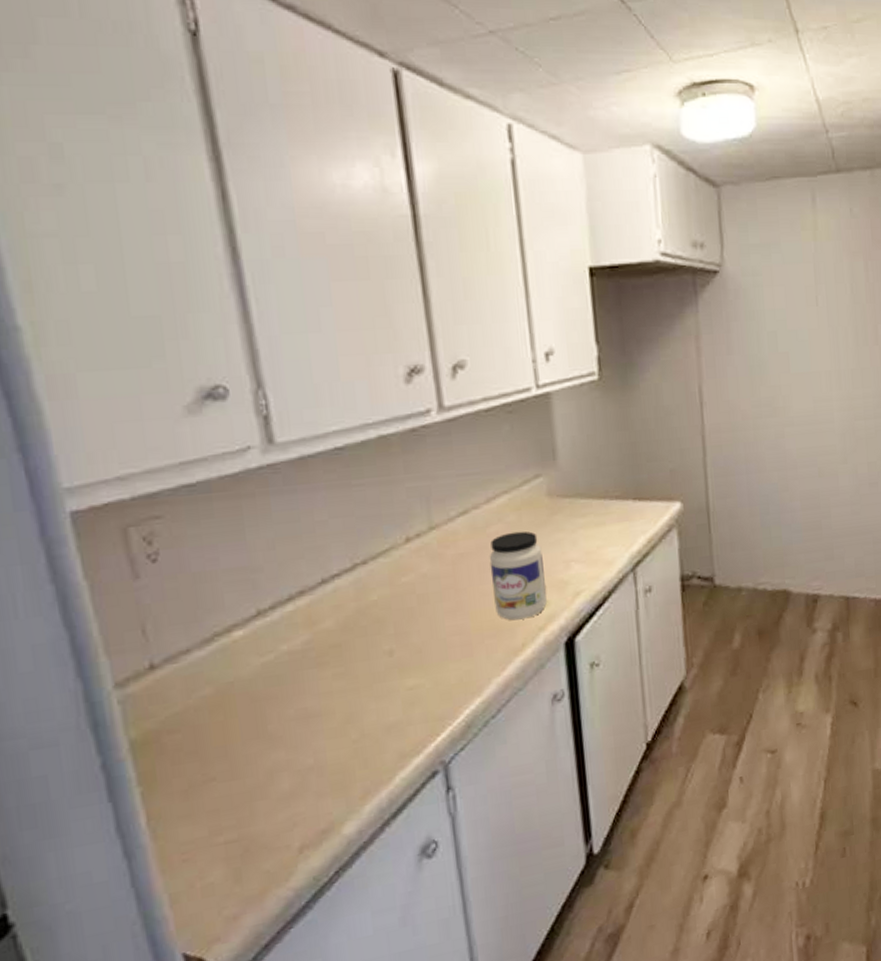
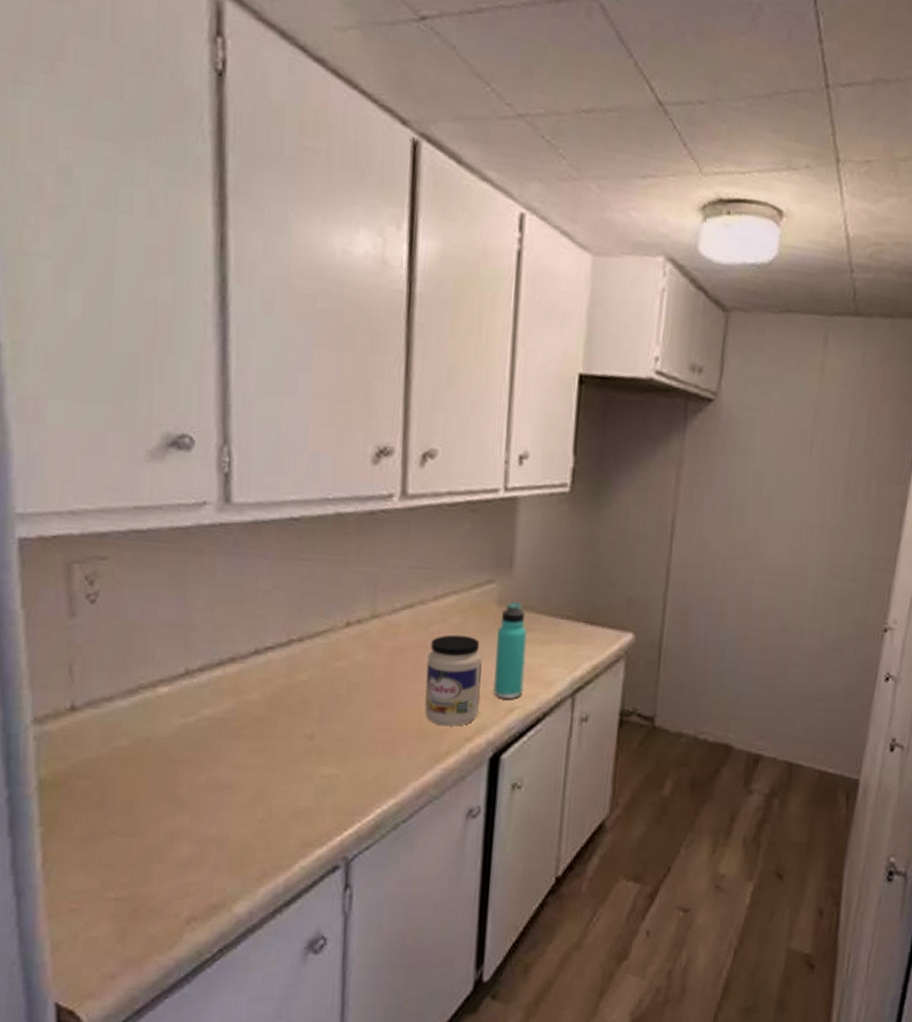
thermos bottle: none [551,491,586,585] -> present [493,602,527,699]

